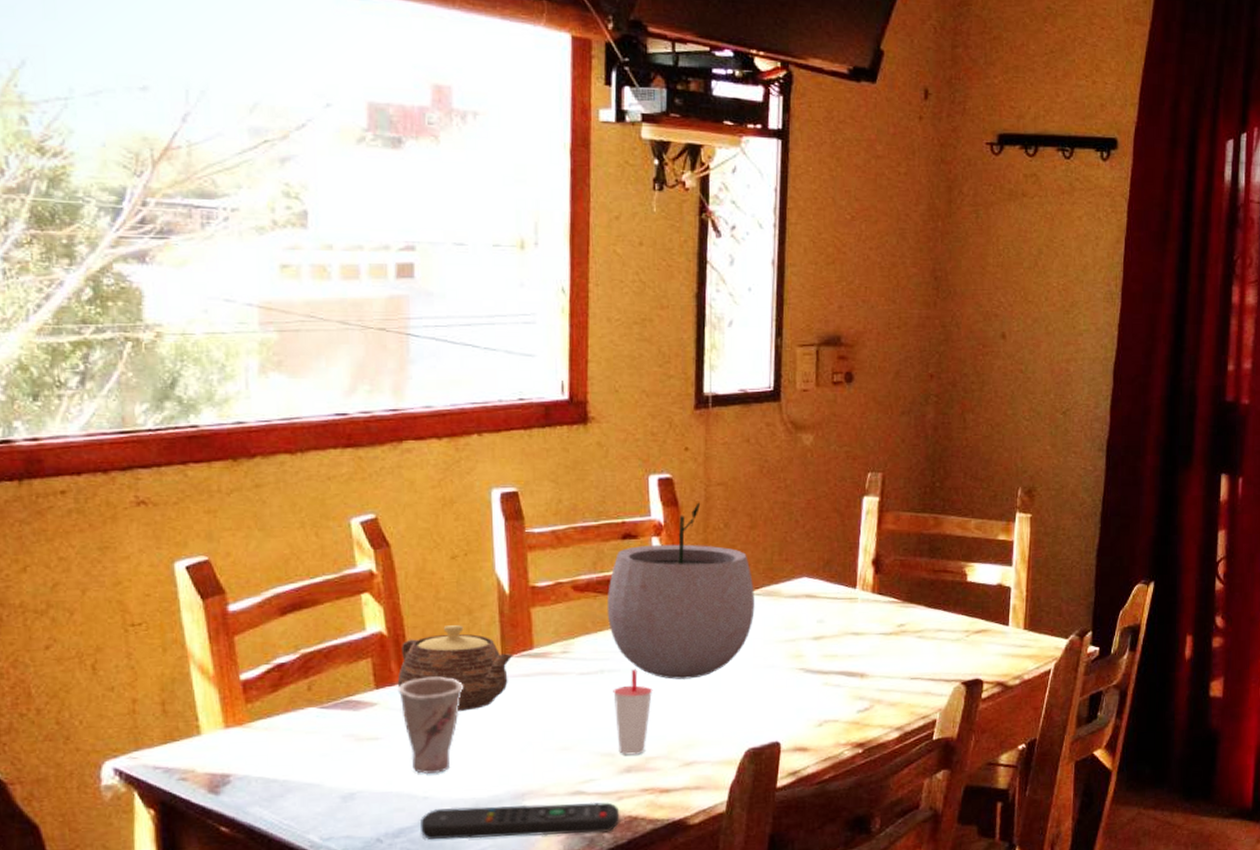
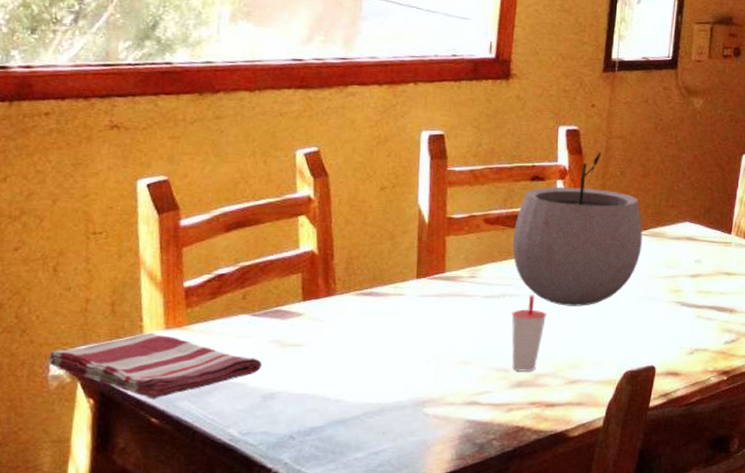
dish towel: none [98,733,337,806] -> present [49,333,262,399]
teapot: present [397,625,513,711] -> none [322,248,427,324]
cup: present [397,676,464,774] -> none [322,293,381,379]
remote control: present [421,802,620,840] -> none [330,410,509,441]

